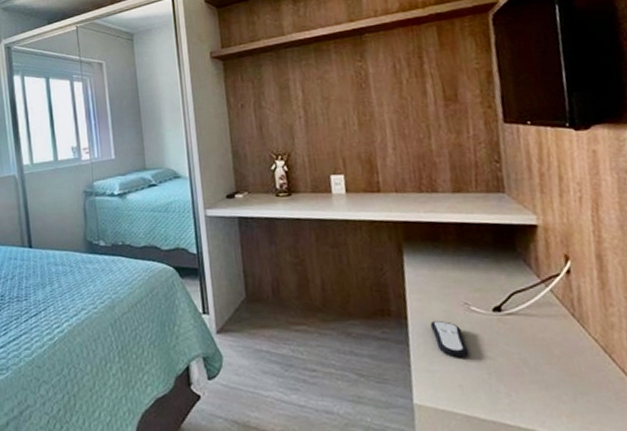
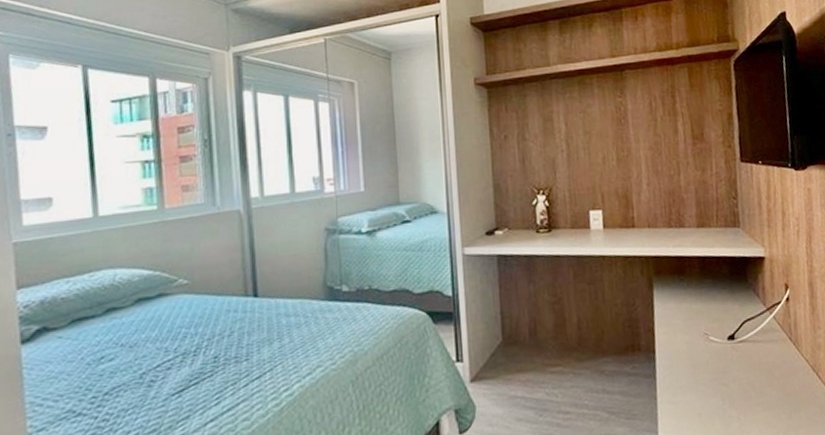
remote control: present [430,320,468,358] -> none [675,351,707,388]

